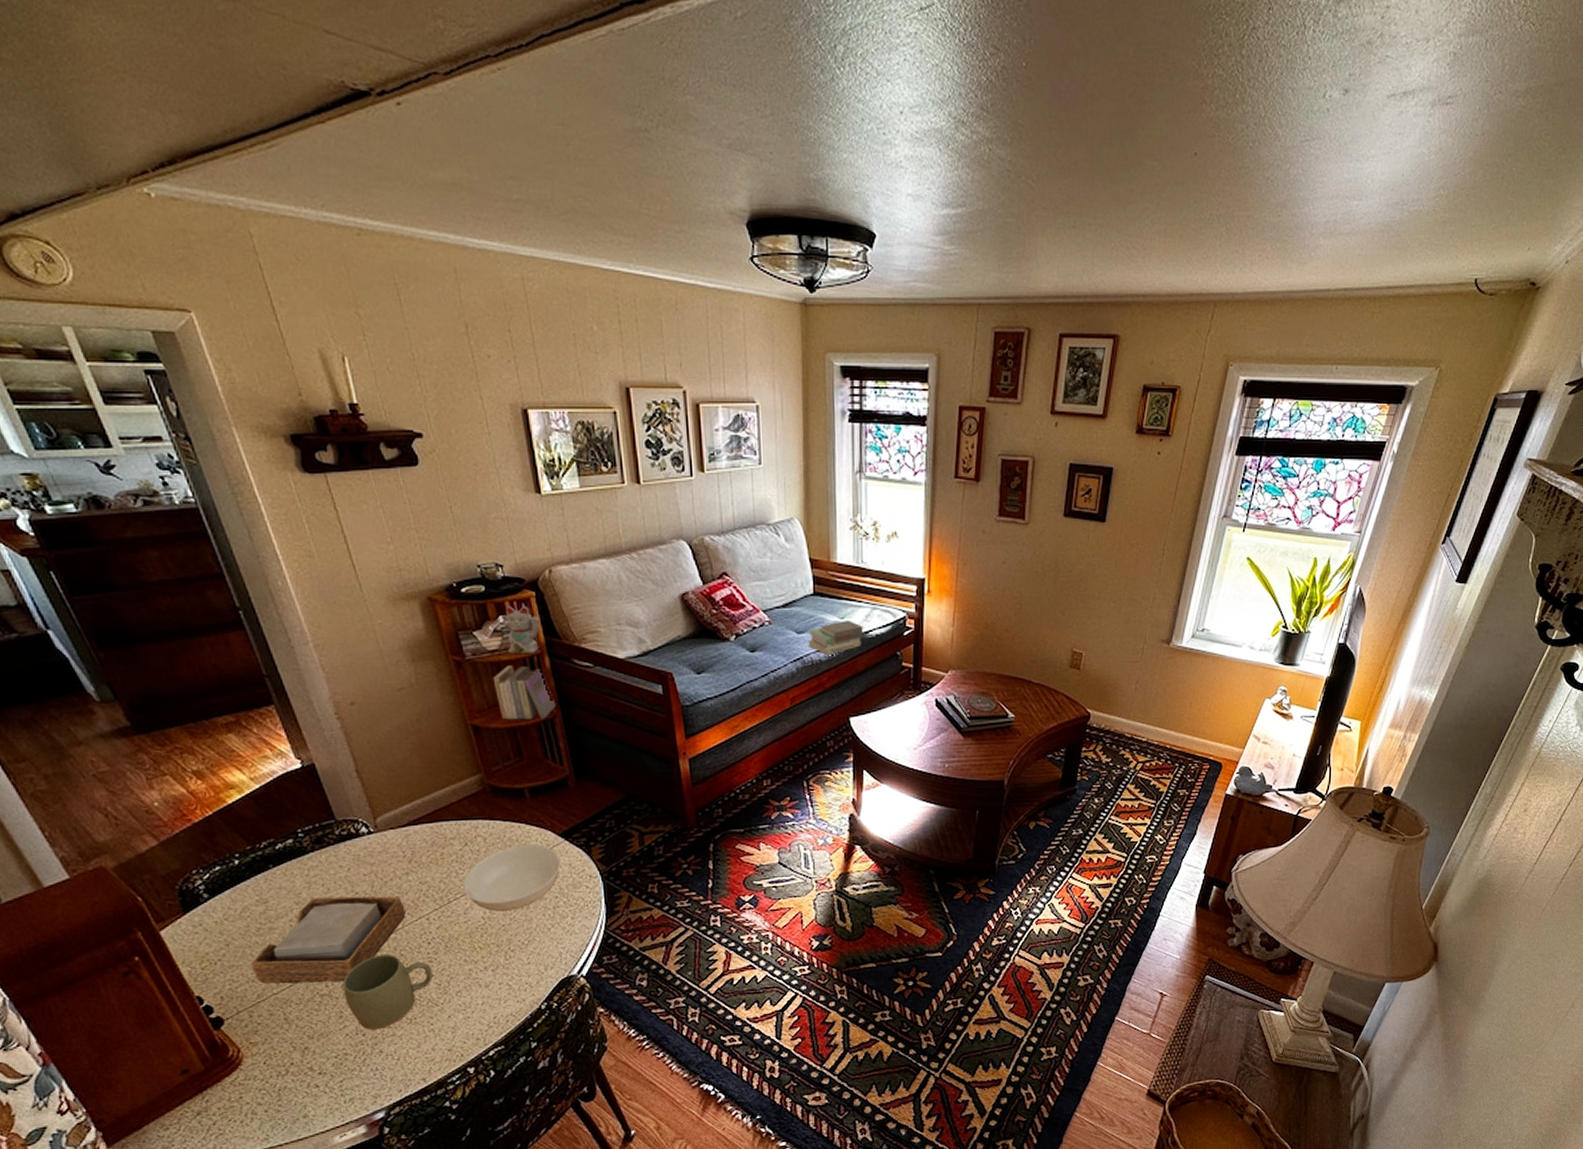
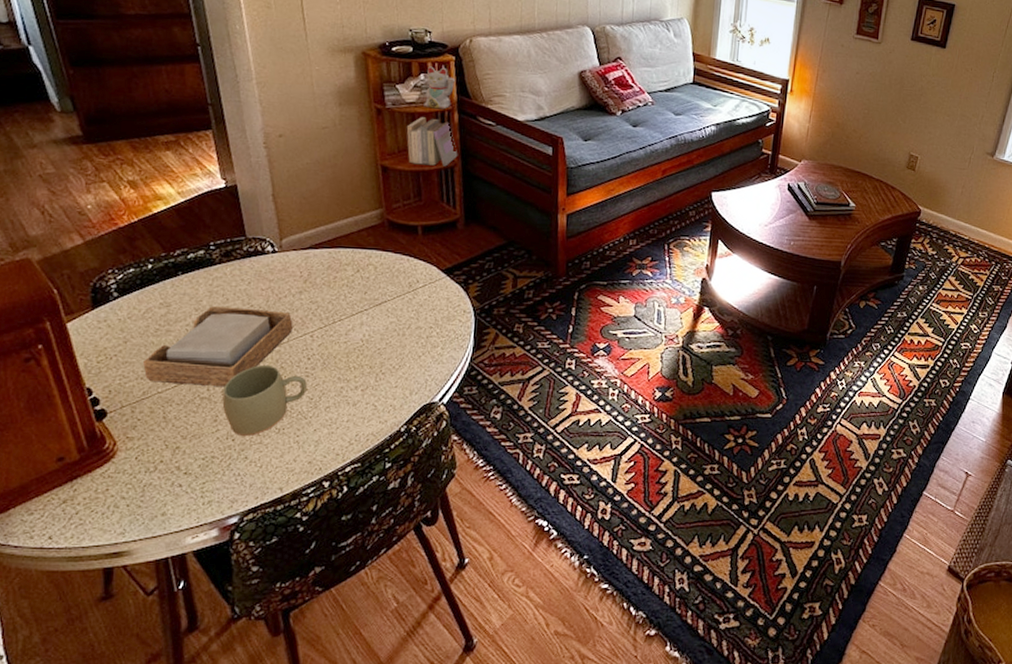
bowl: present [463,844,561,912] -> none [348,276,440,336]
books: present [808,620,864,655] -> none [683,108,732,136]

